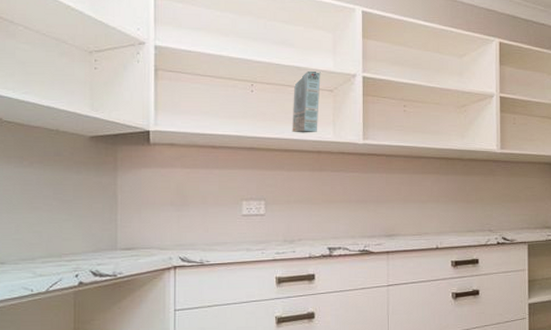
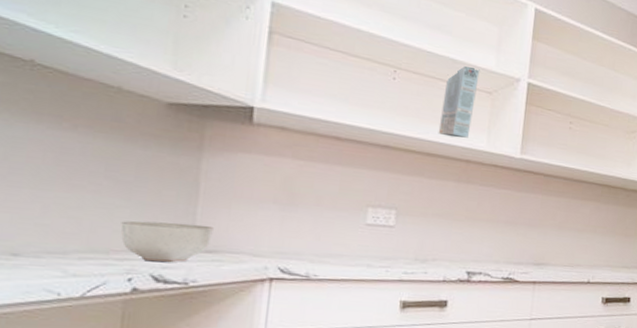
bowl: none [67,228,130,261] -> present [120,221,213,263]

